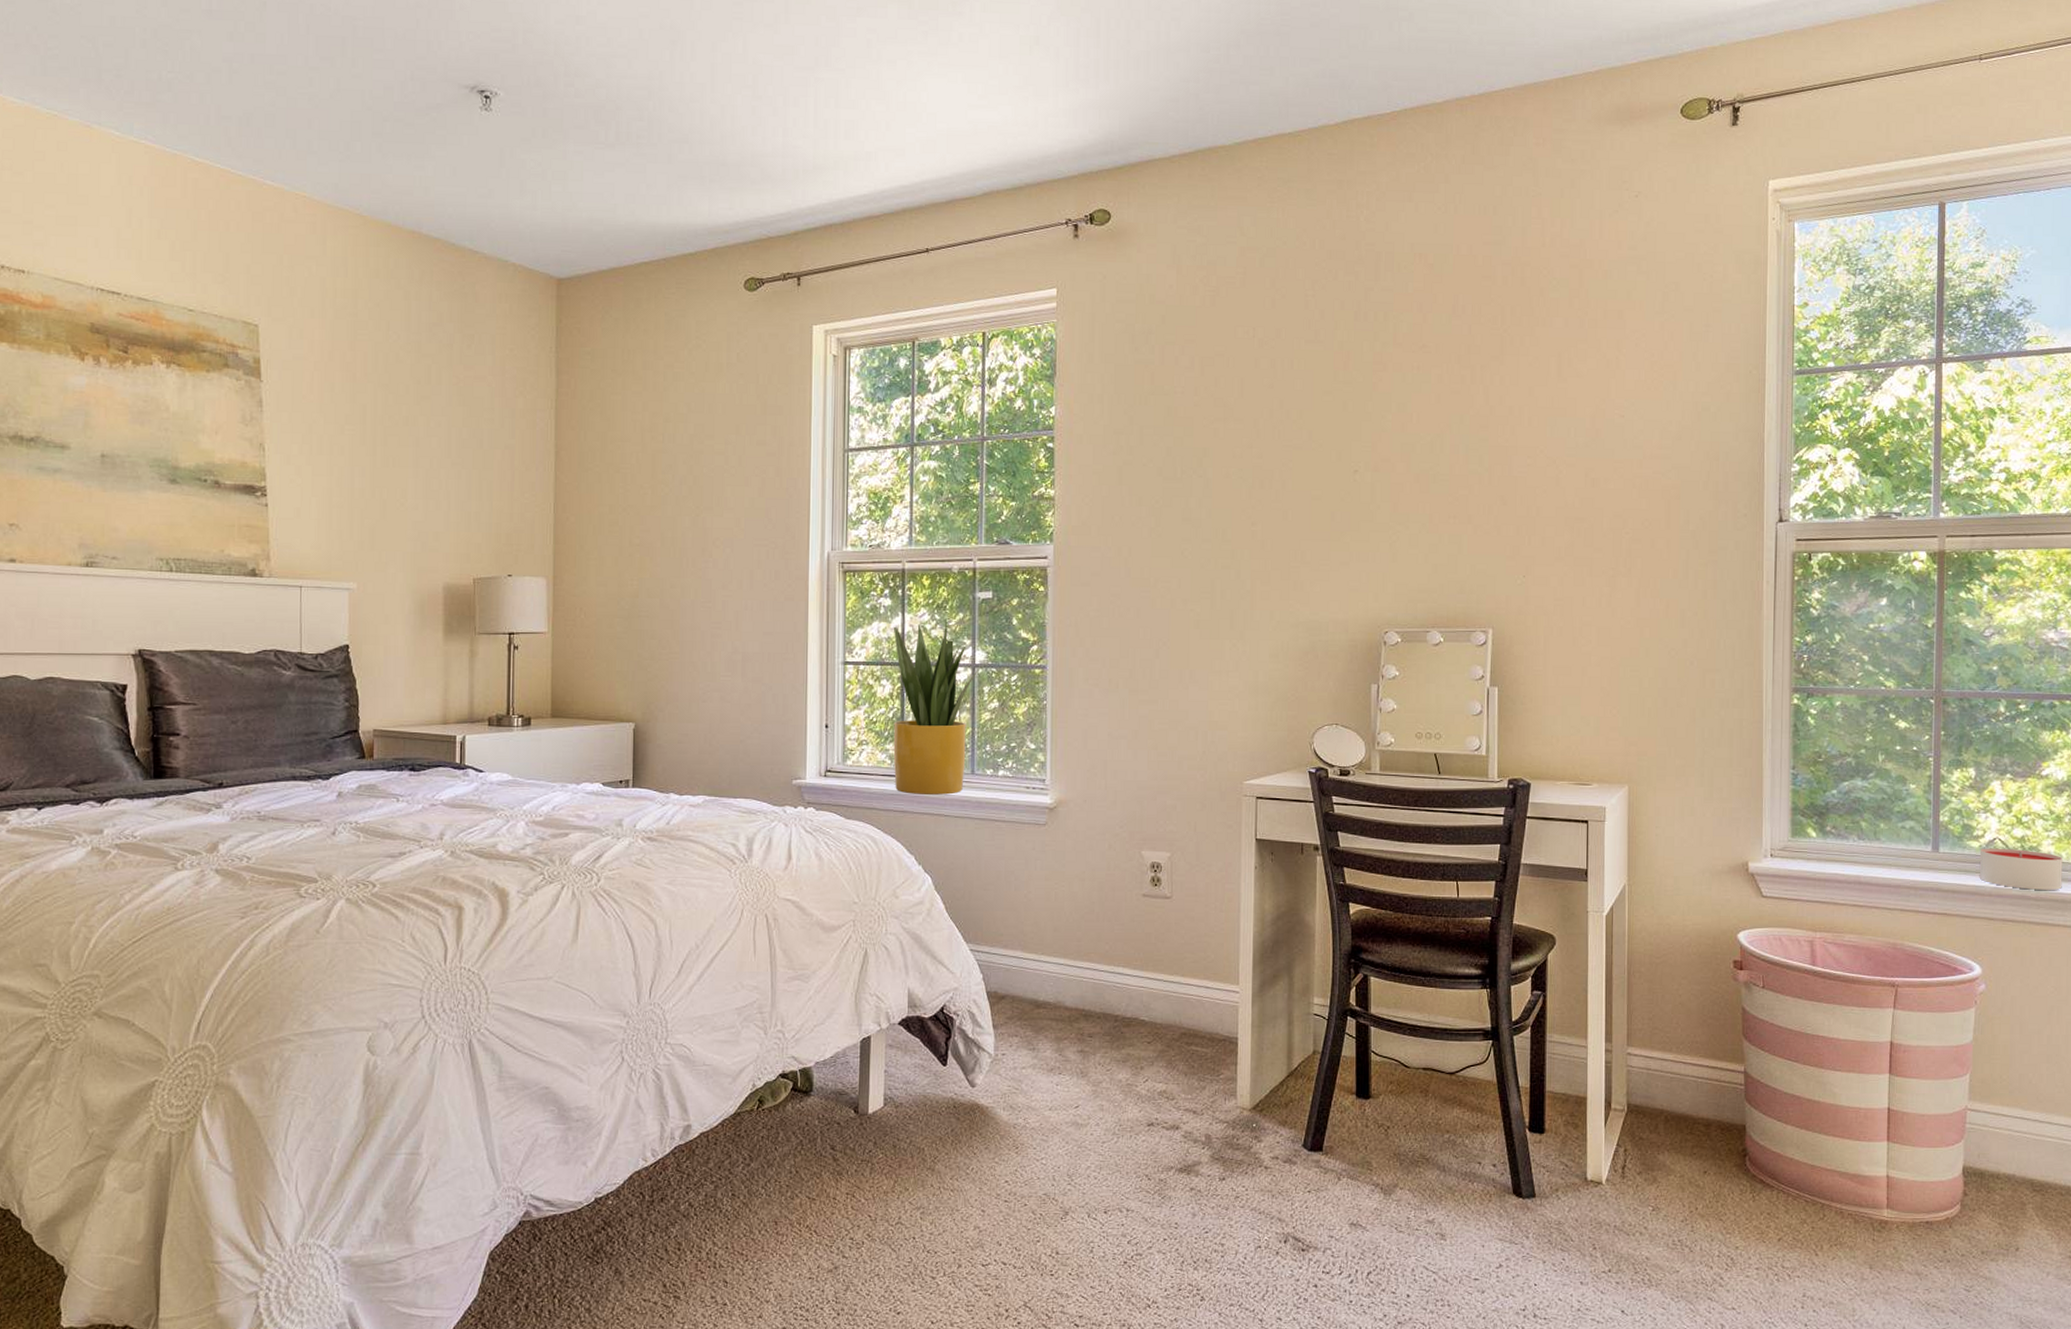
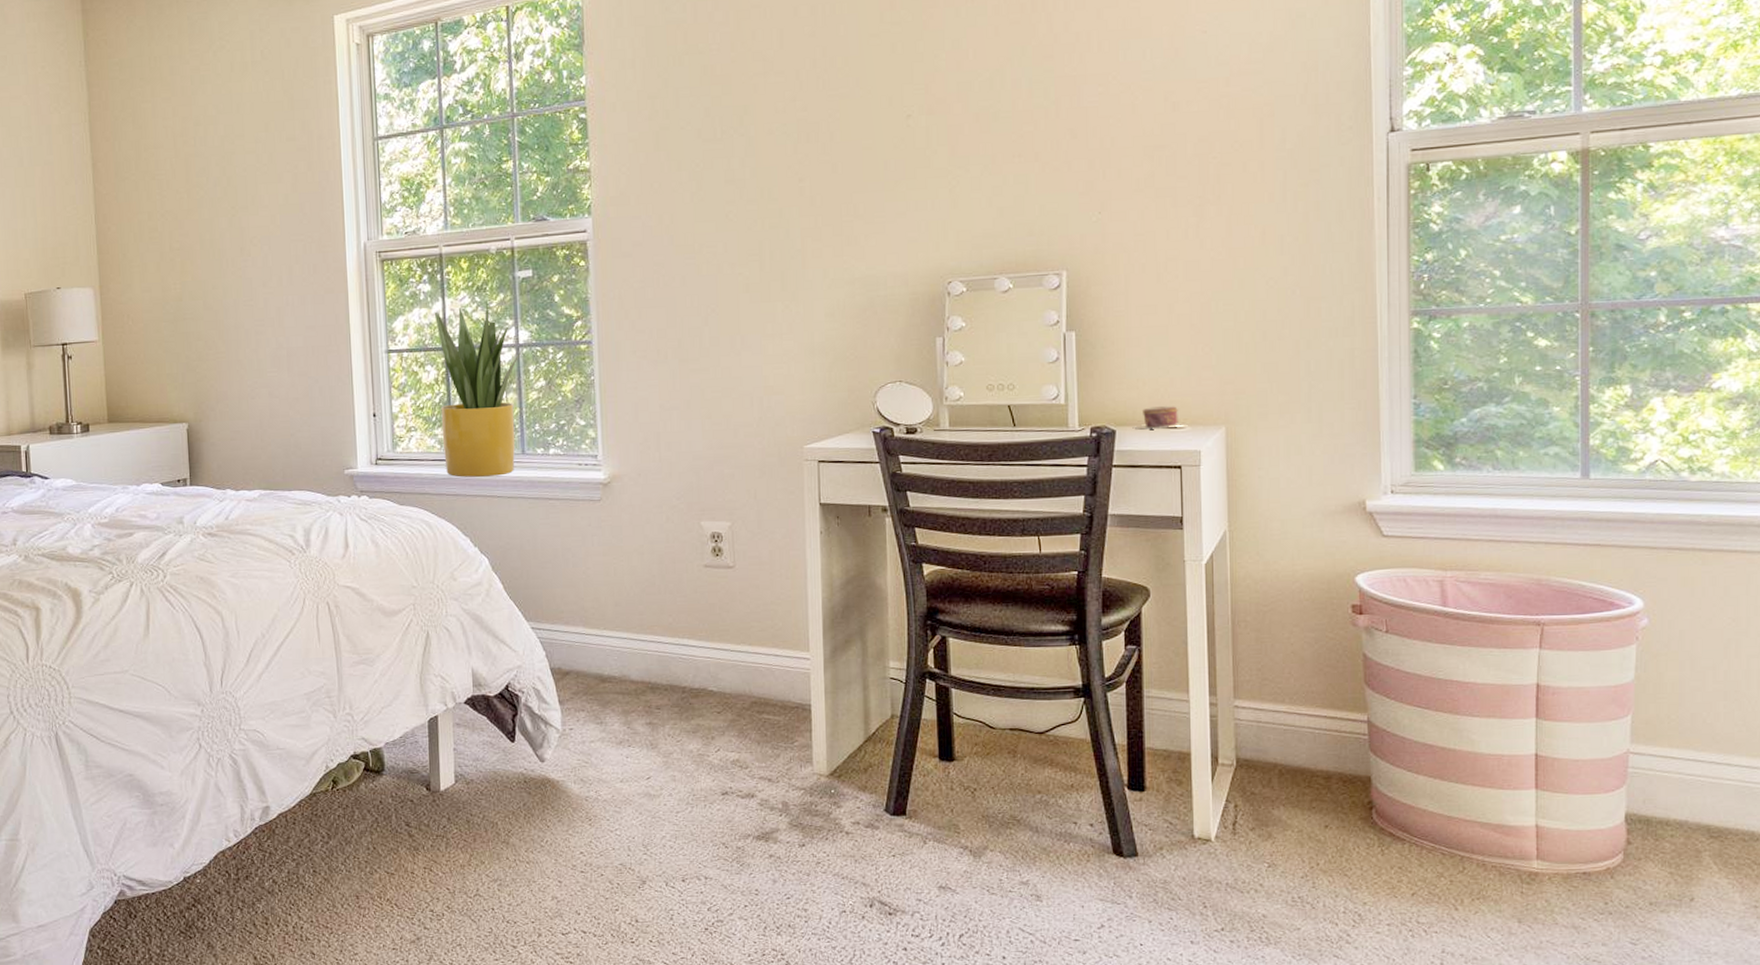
jewelry box: none [1546,763,1595,784] -> present [1132,406,1188,430]
candle: present [1980,848,2063,891] -> none [1640,470,1739,515]

